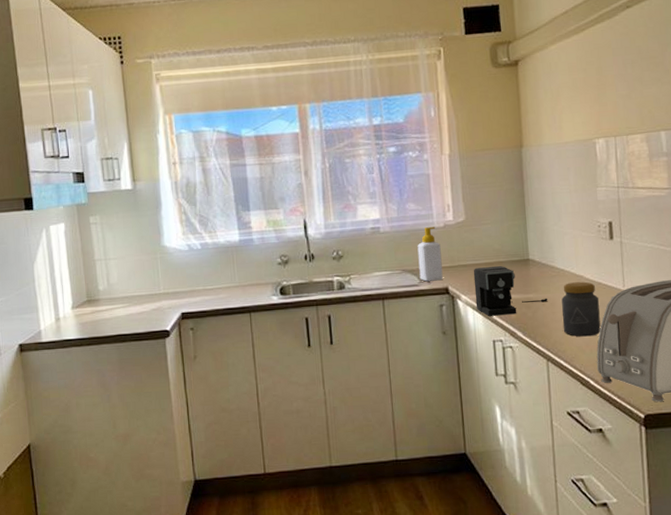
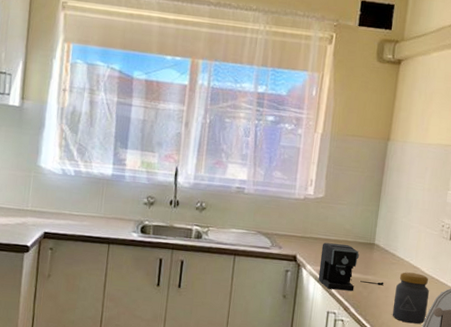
soap bottle: present [417,227,443,282] -> none [272,196,297,248]

